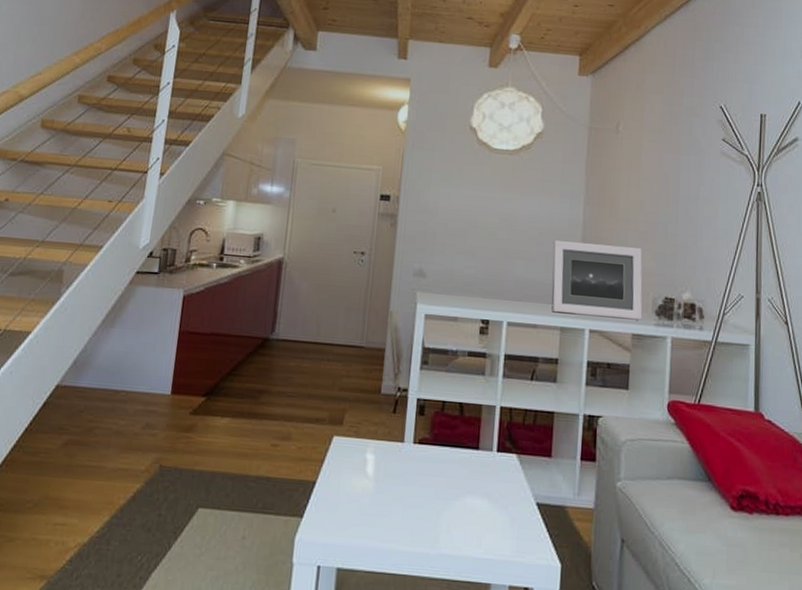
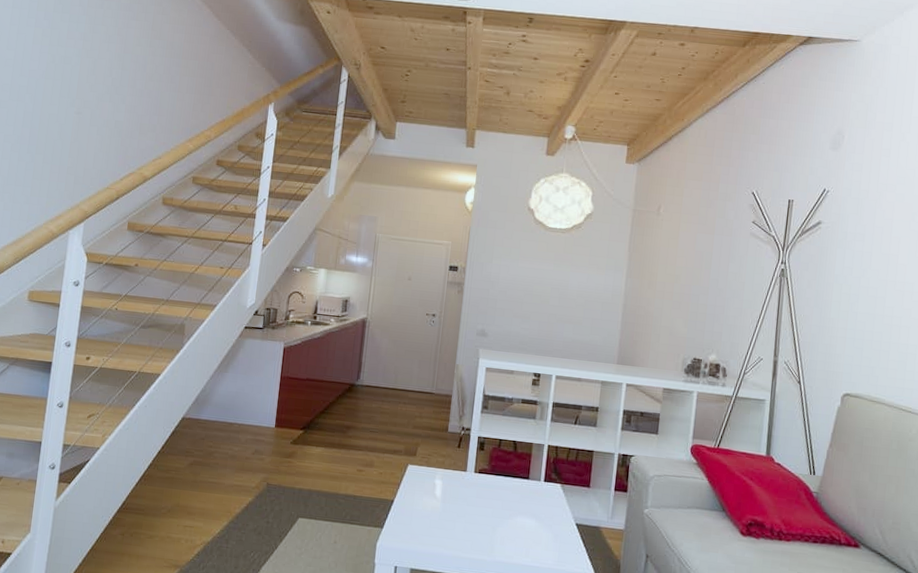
picture frame: present [551,239,643,321] -> none [594,307,675,377]

